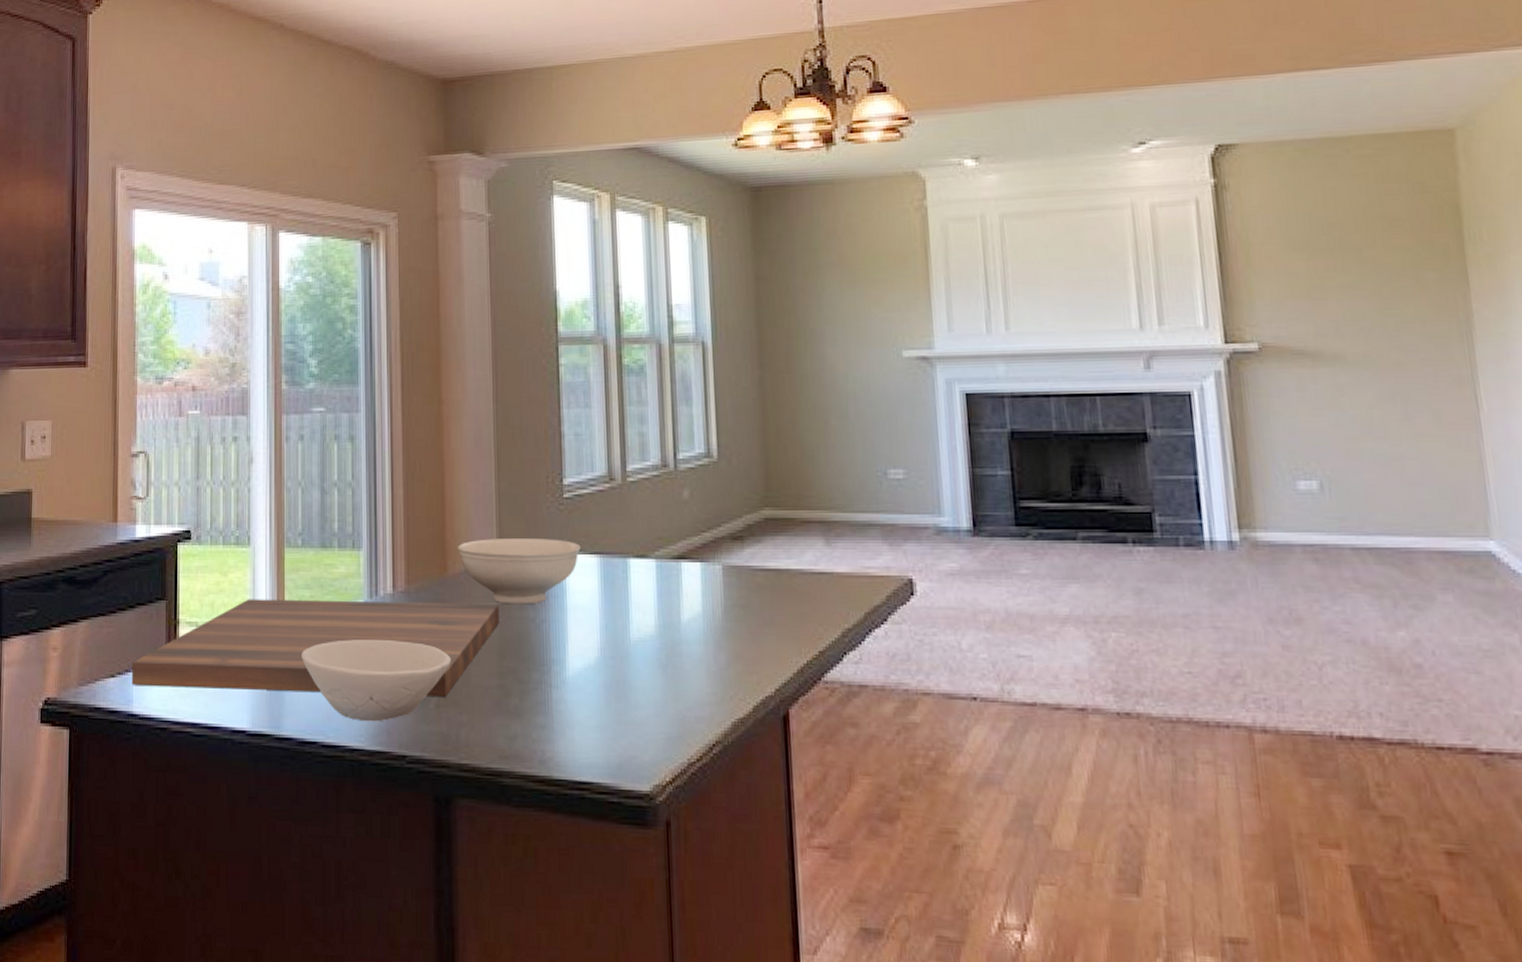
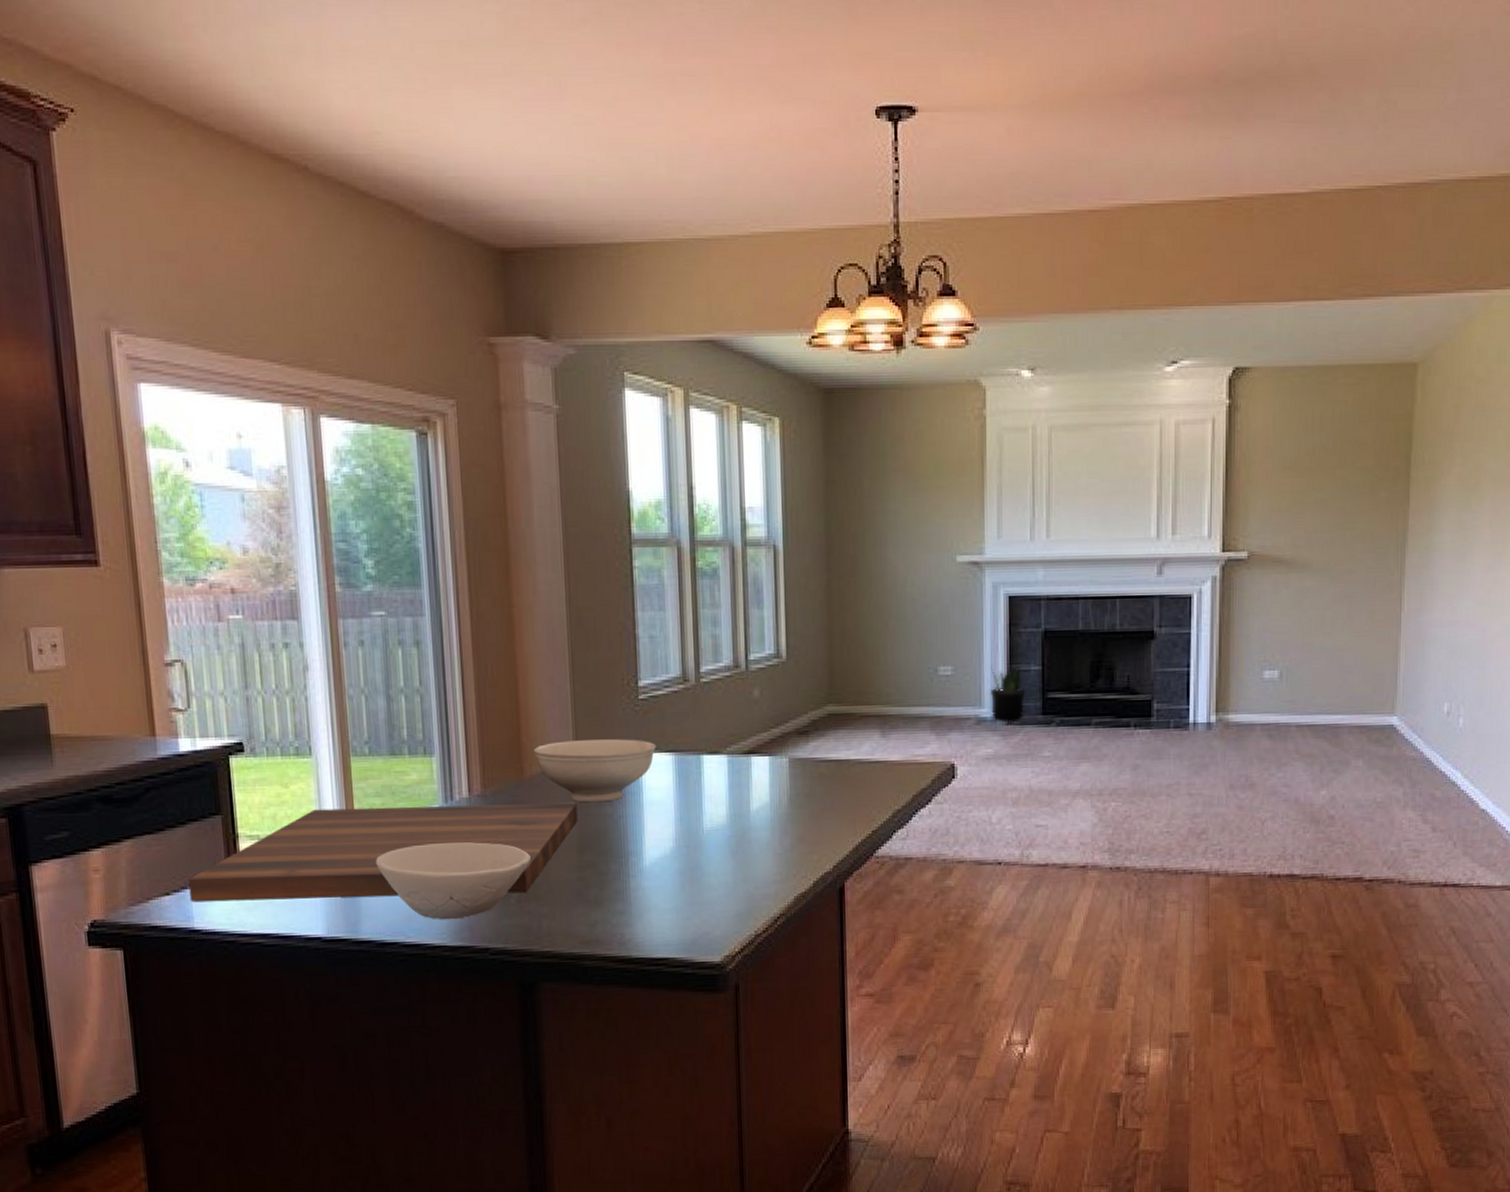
planter: none [949,470,992,531] -> present [991,666,1025,720]

